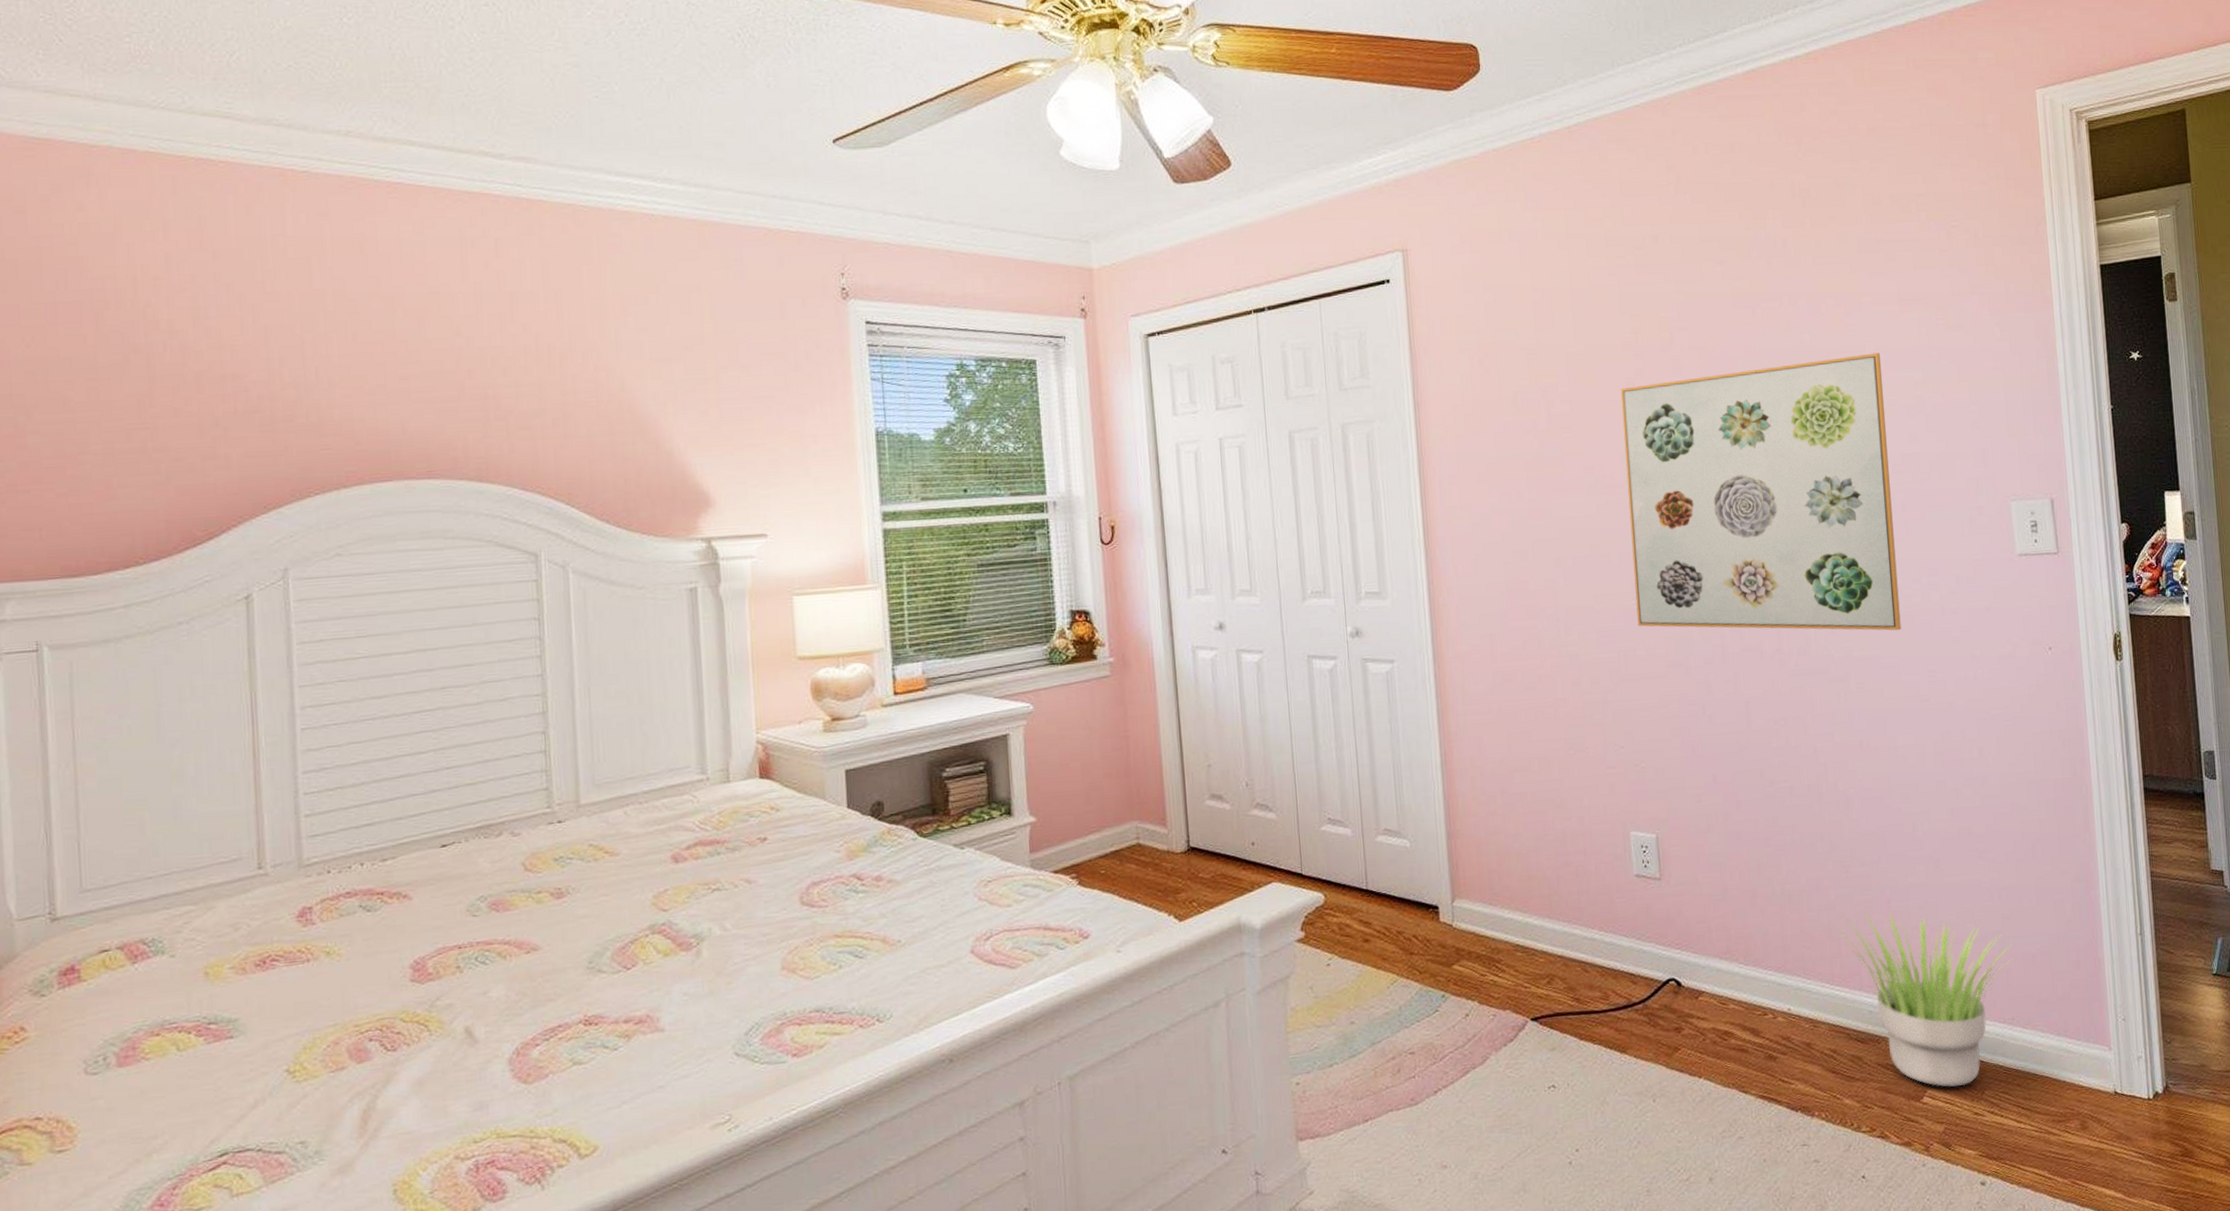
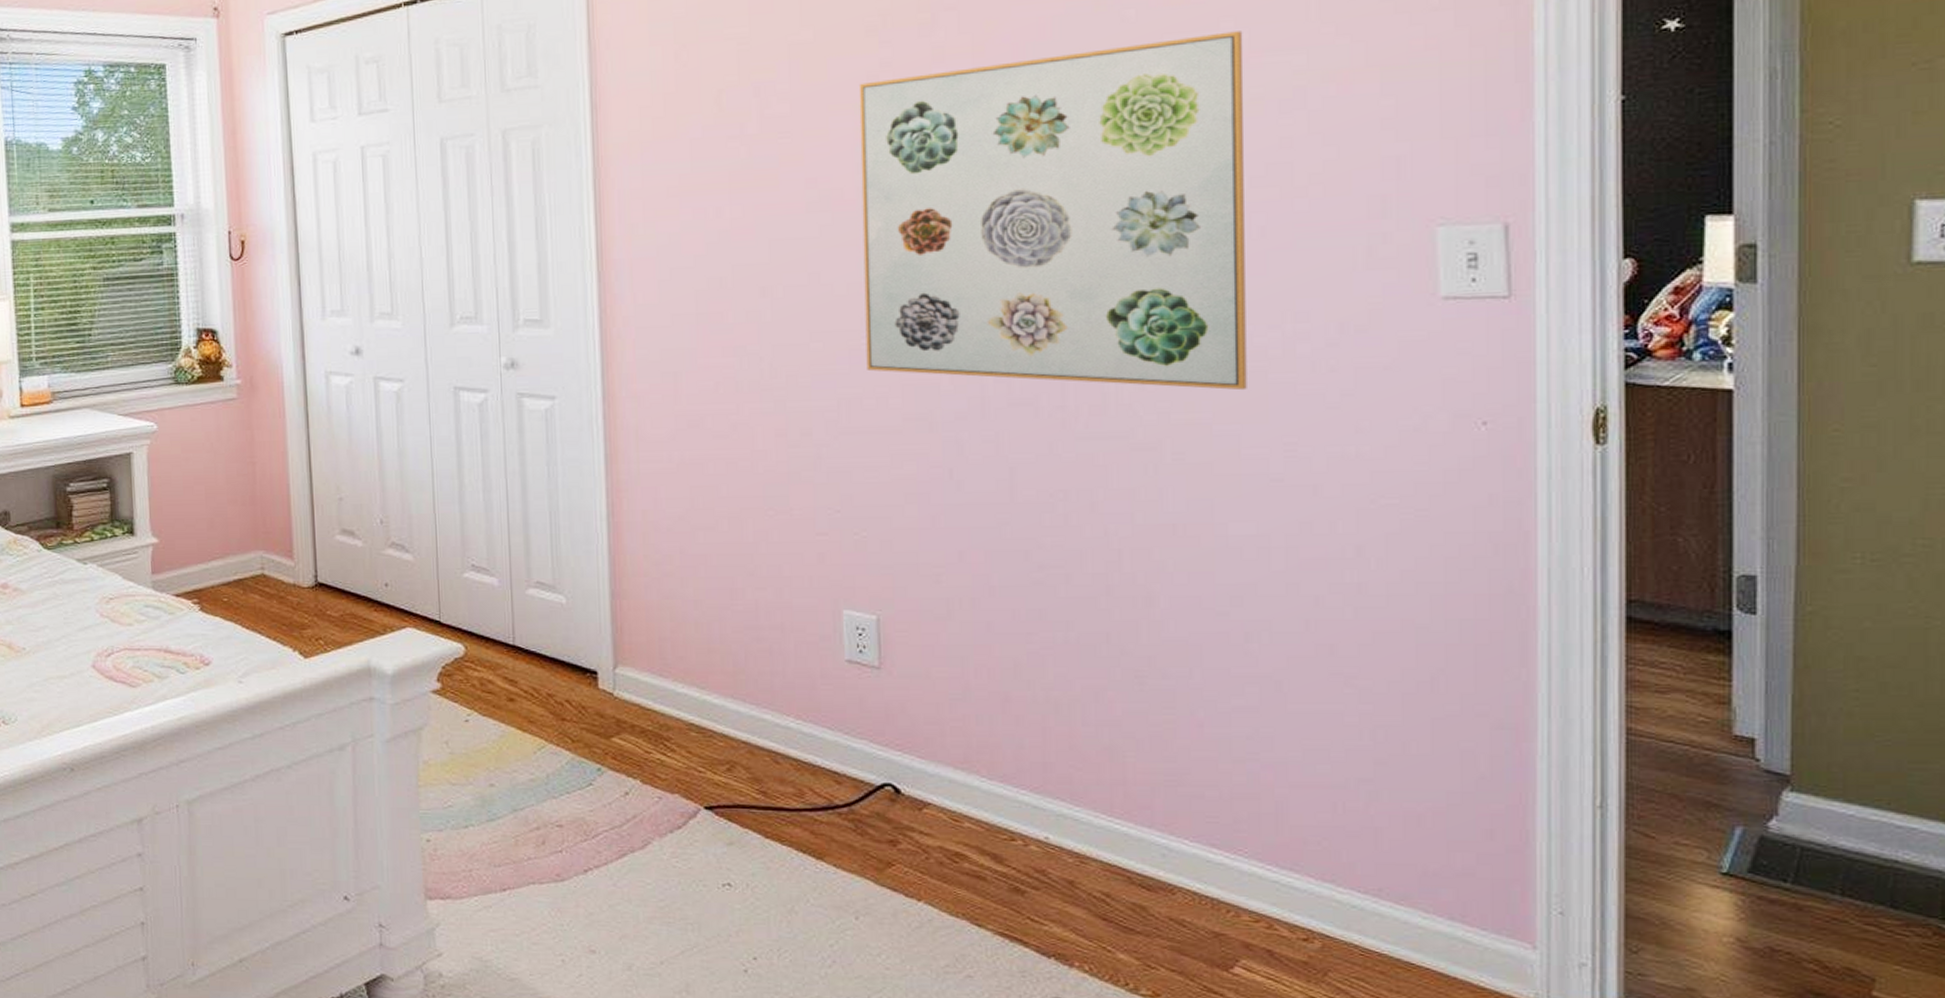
potted plant: present [1838,912,2012,1087] -> none [1124,735,1386,962]

